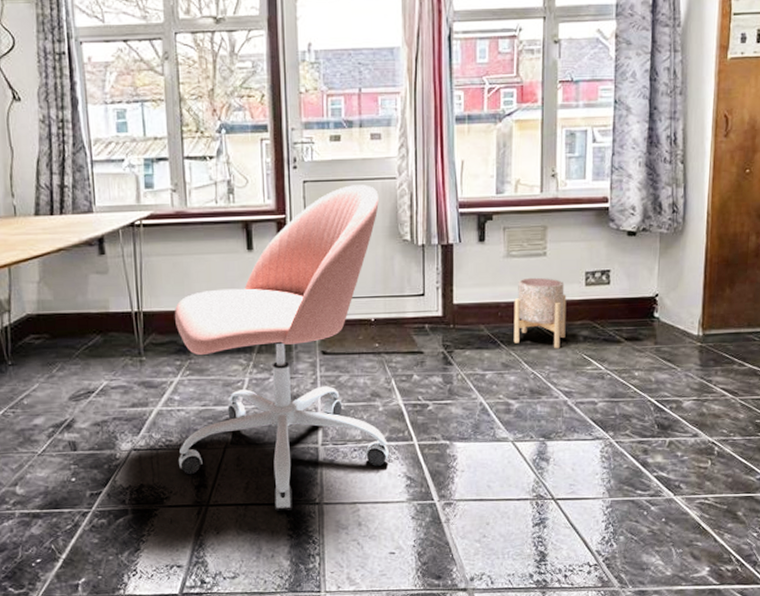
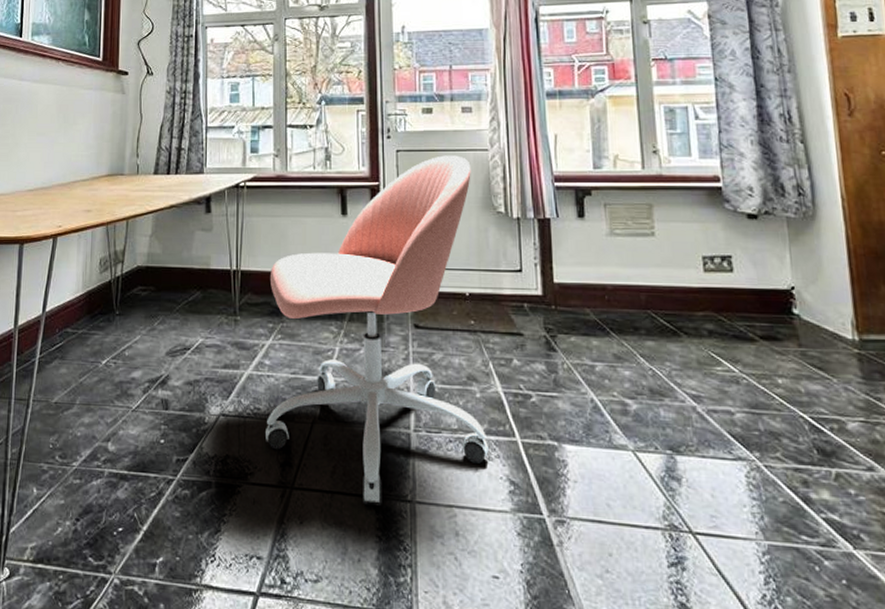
planter: present [513,277,567,349] -> none [622,259,686,343]

